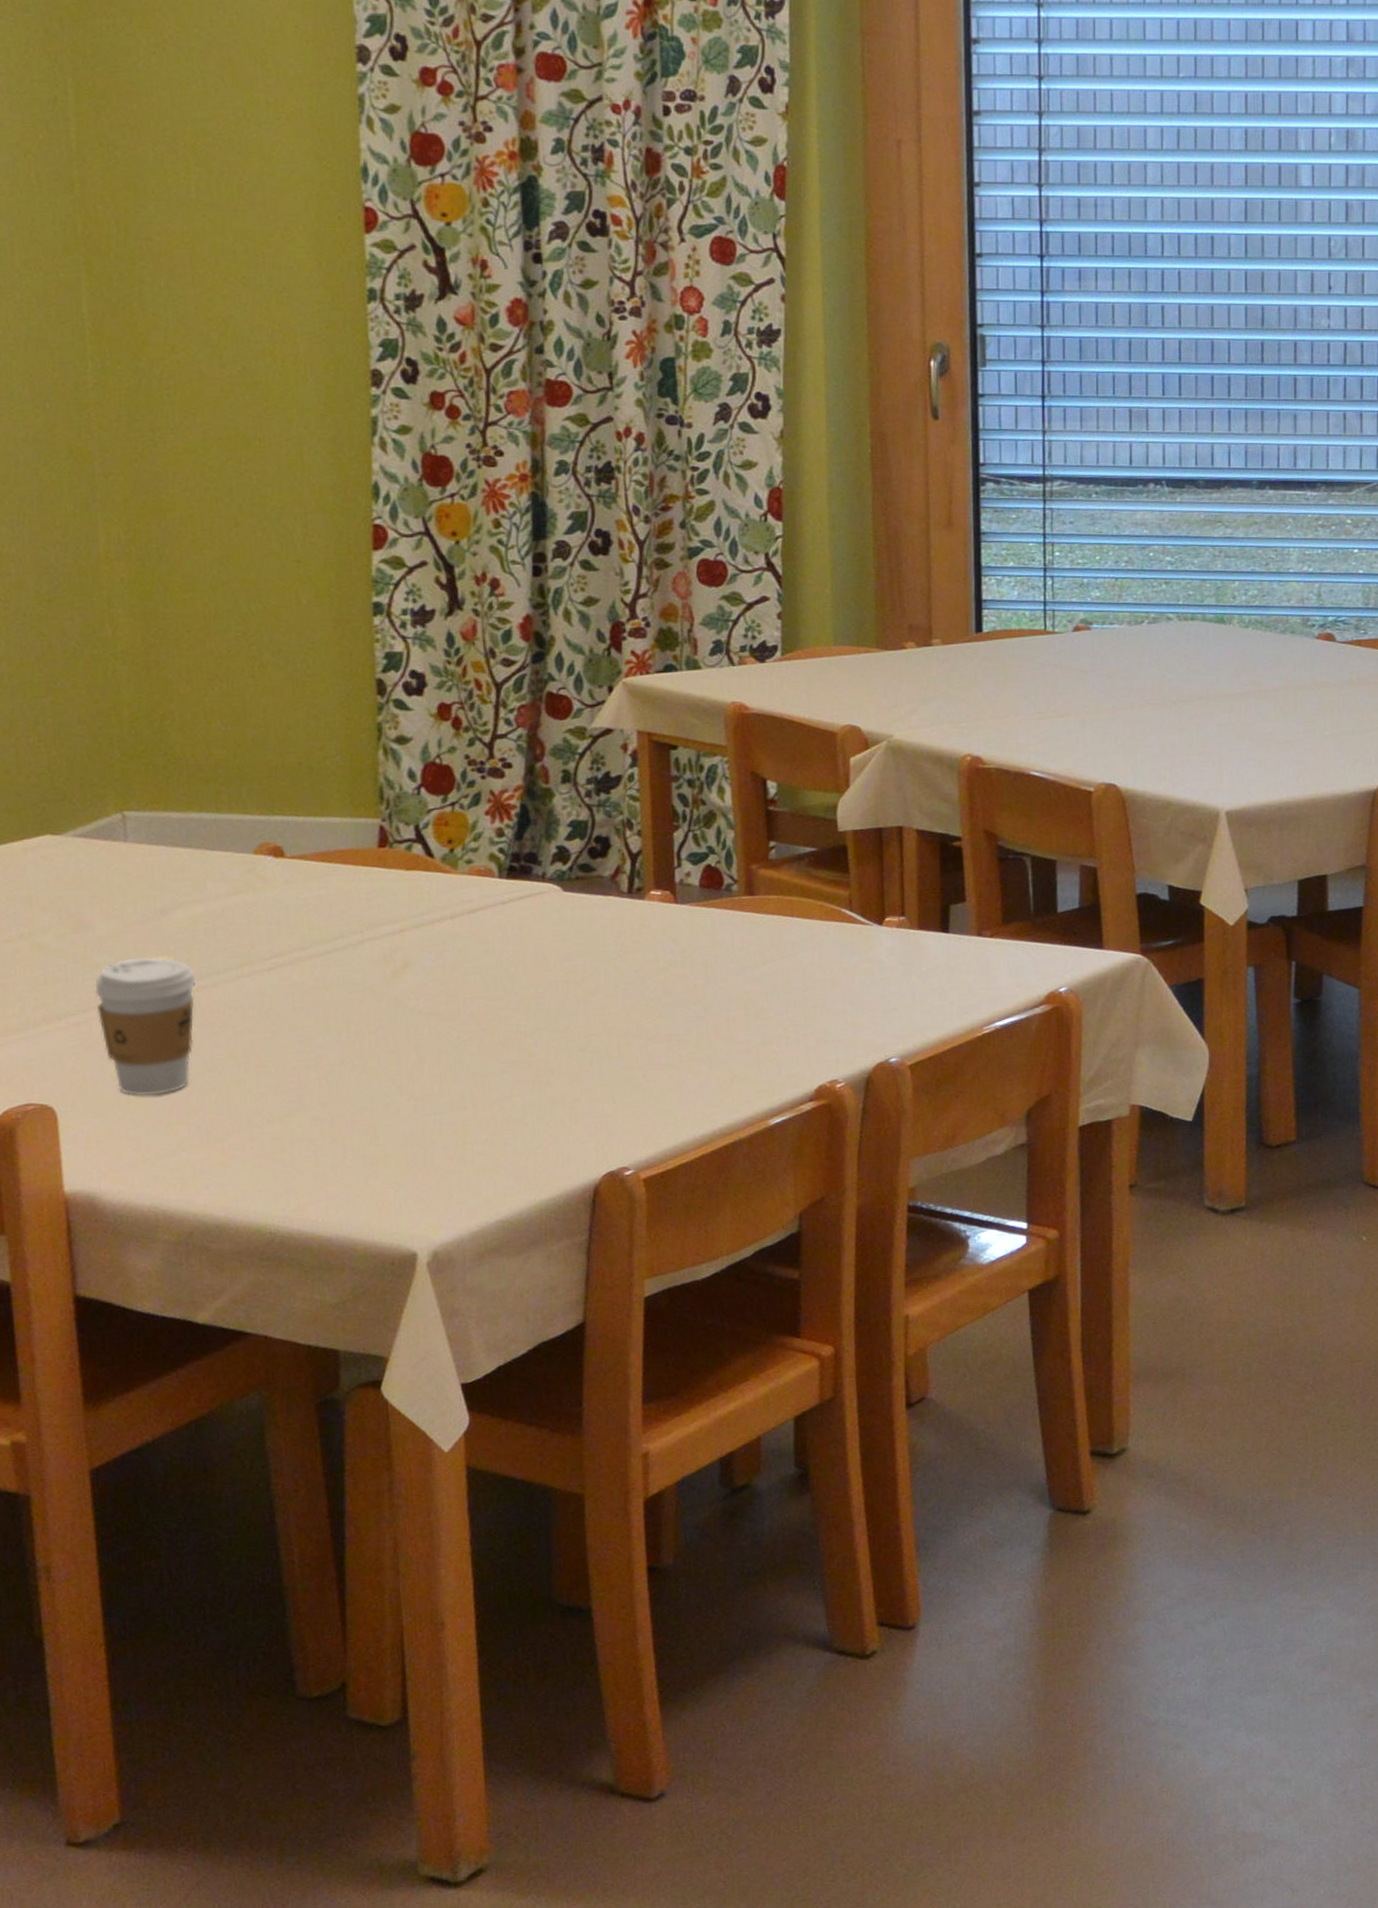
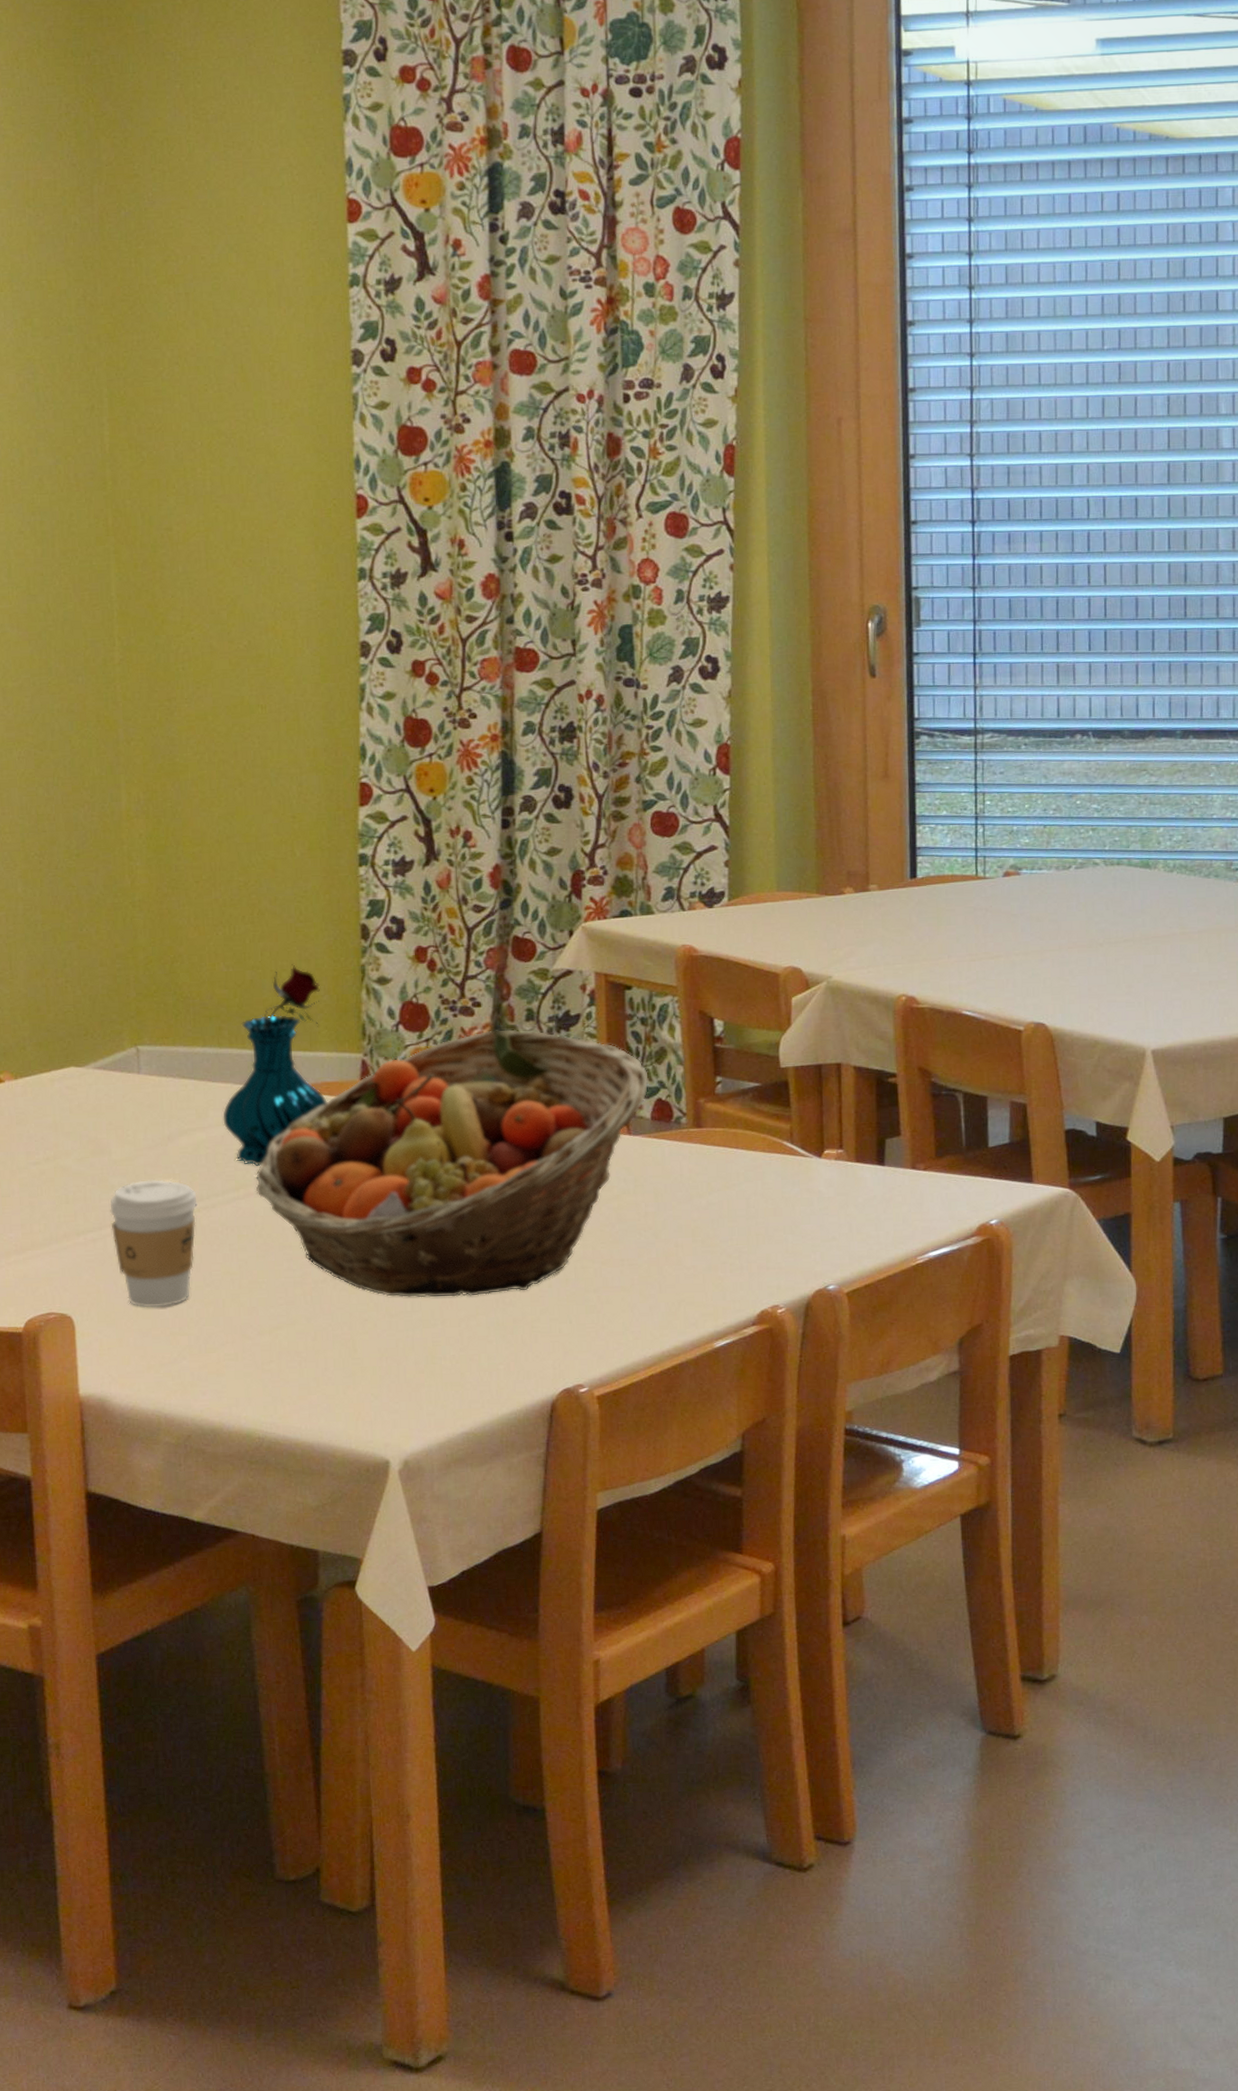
vase: none [223,721,343,942] -> present [223,963,328,1167]
fruit basket: none [261,792,697,1079] -> present [255,1029,649,1297]

